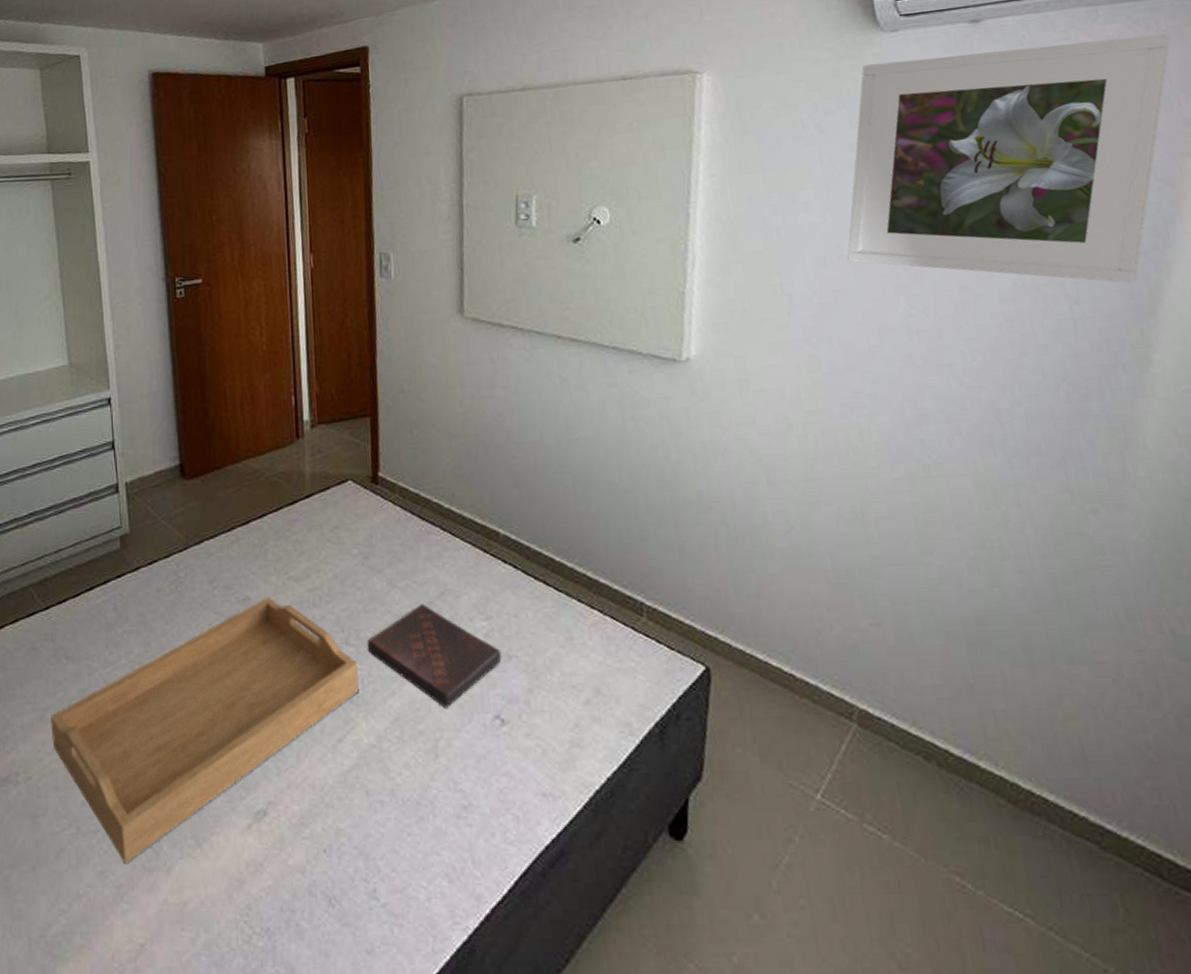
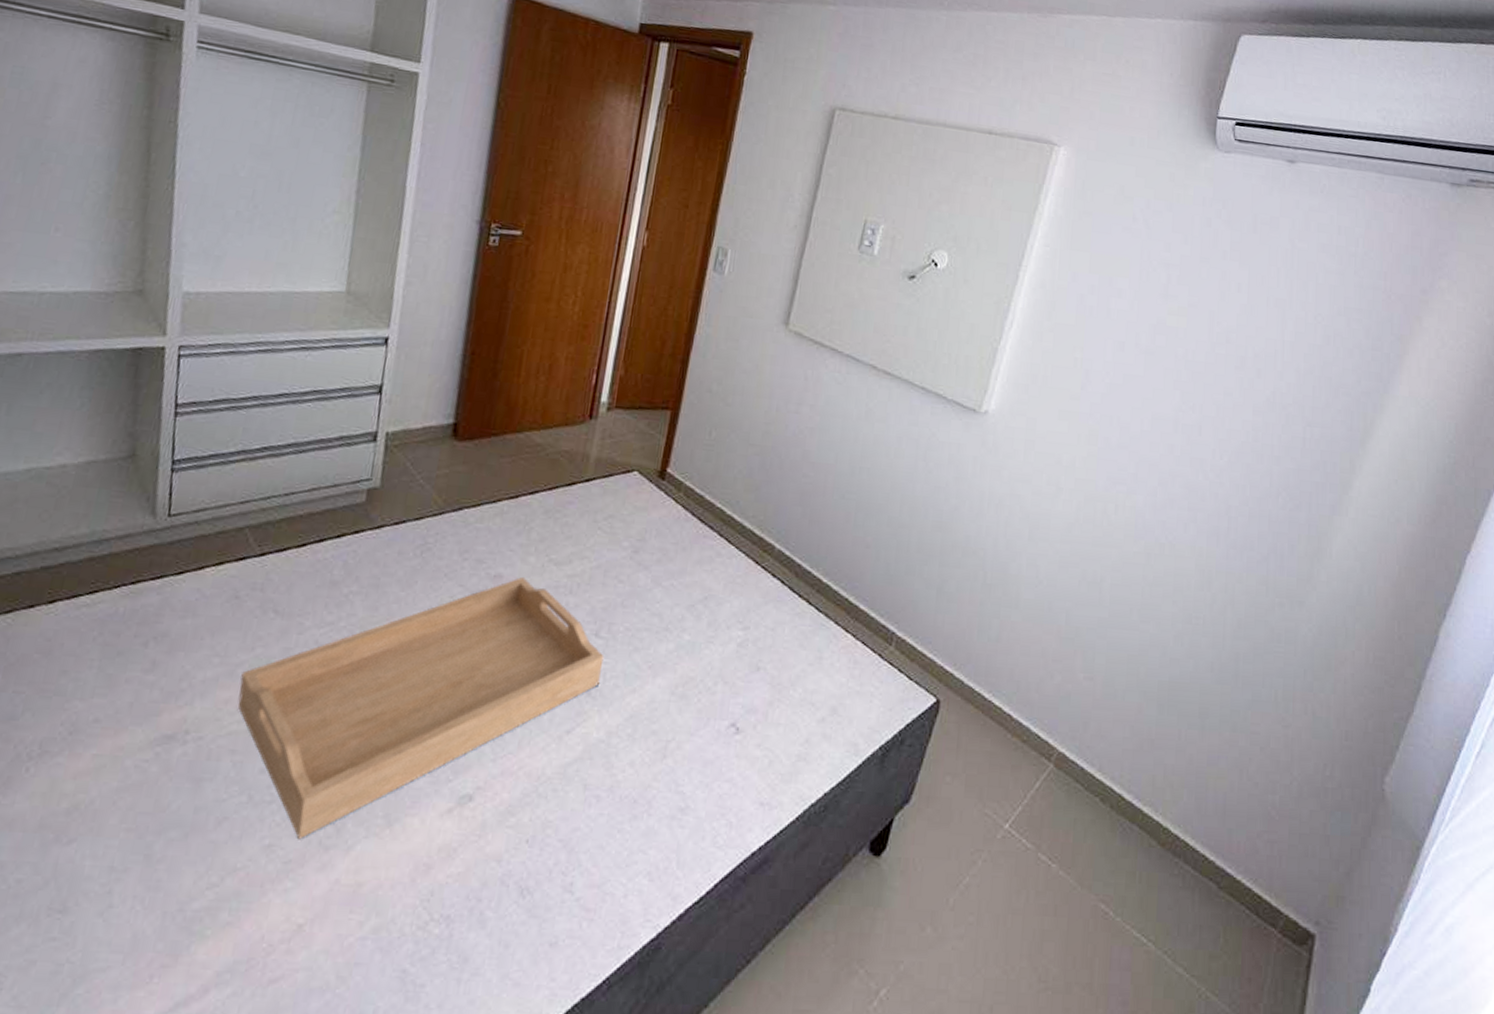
book: present [366,603,502,708] -> none [616,605,751,711]
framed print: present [847,33,1172,284] -> none [1142,177,1431,418]

